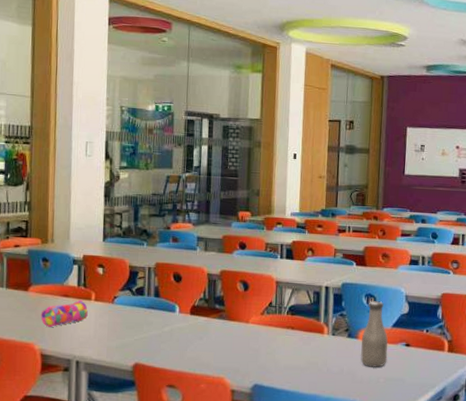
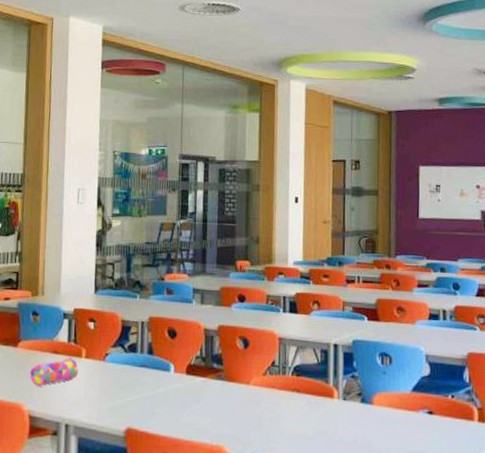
bottle: present [361,301,388,367] -> none [376,361,408,438]

